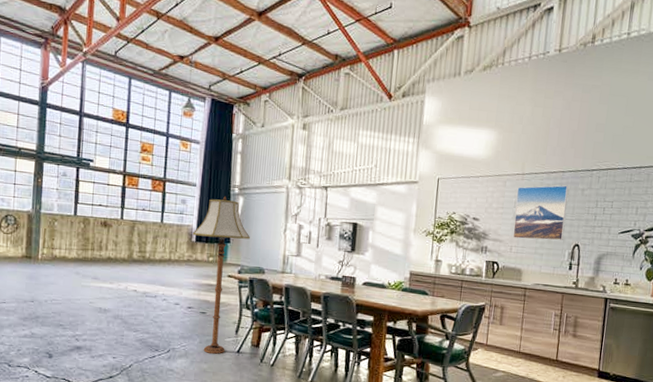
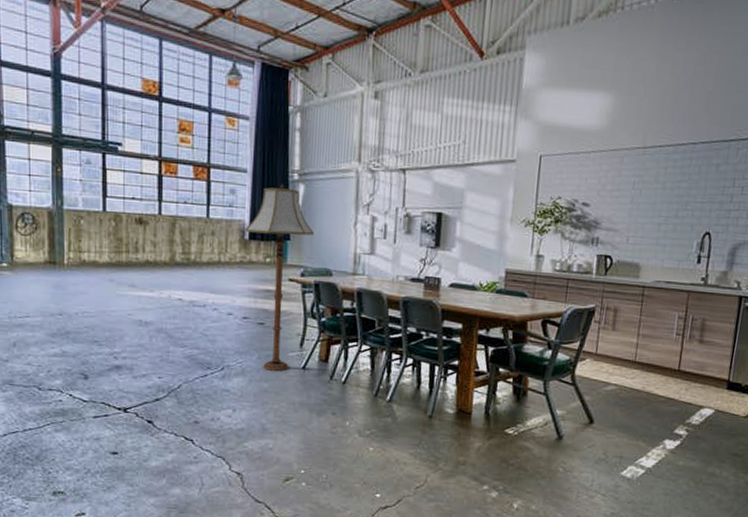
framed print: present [512,185,569,241] -> none [630,160,700,229]

